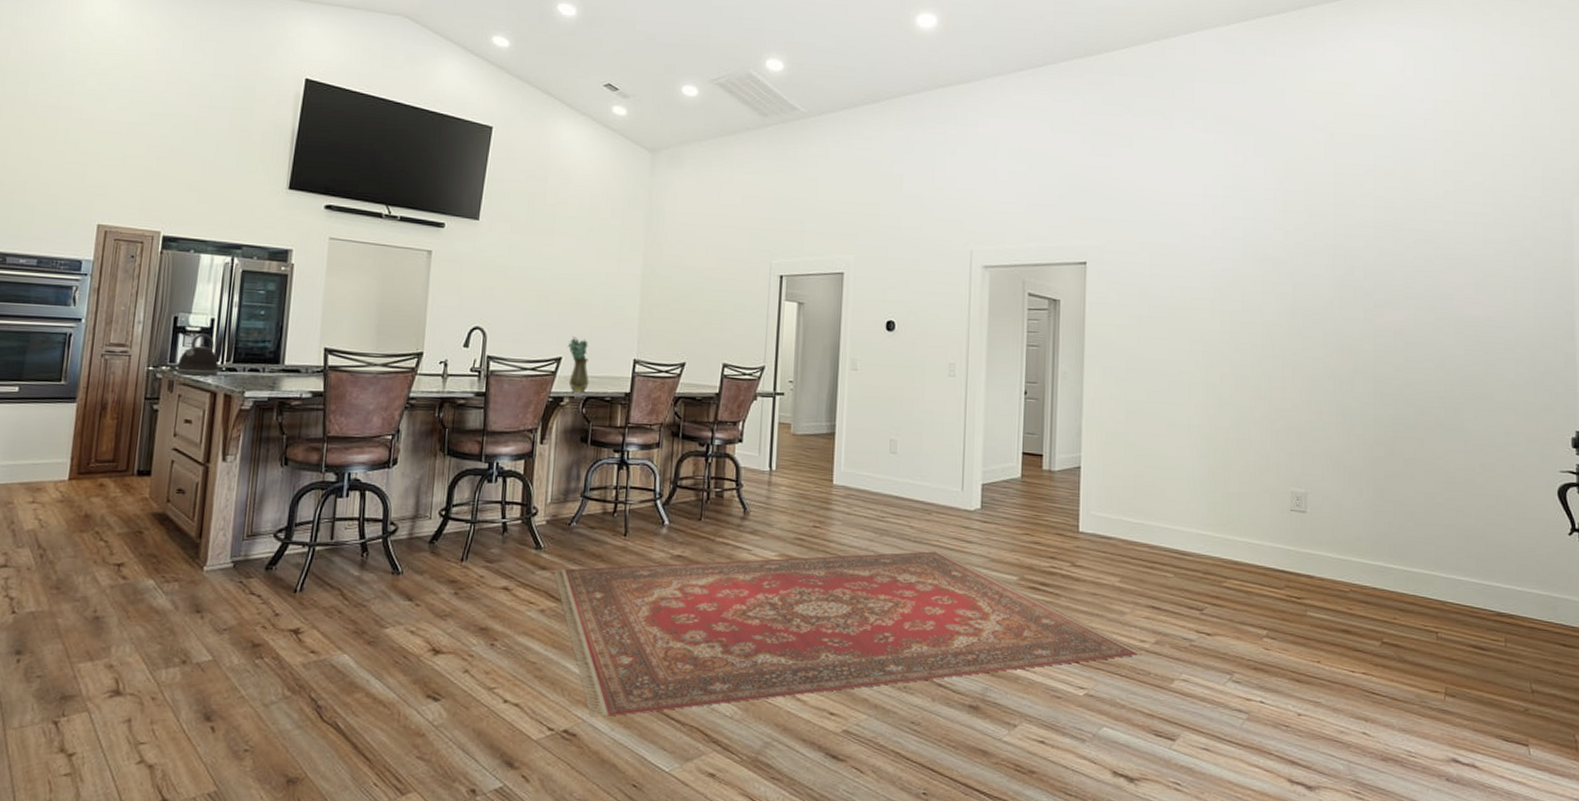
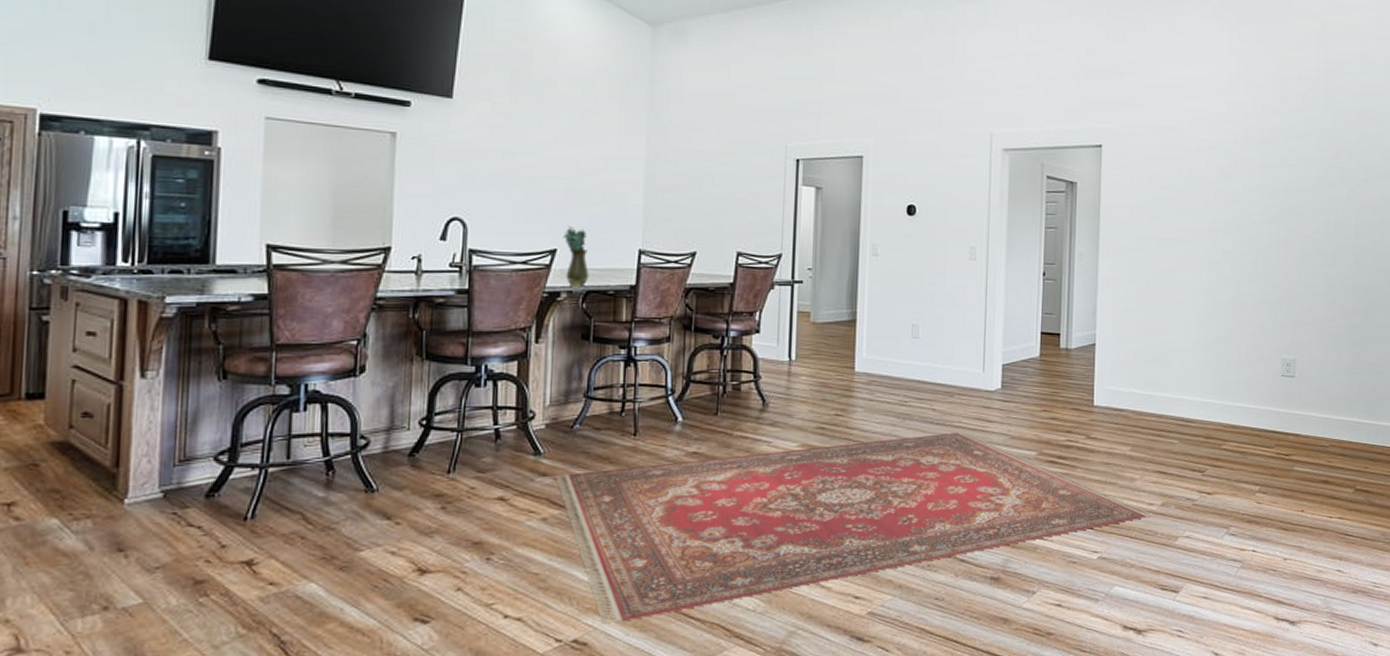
kettle: present [175,333,219,376] -> none [69,230,129,280]

